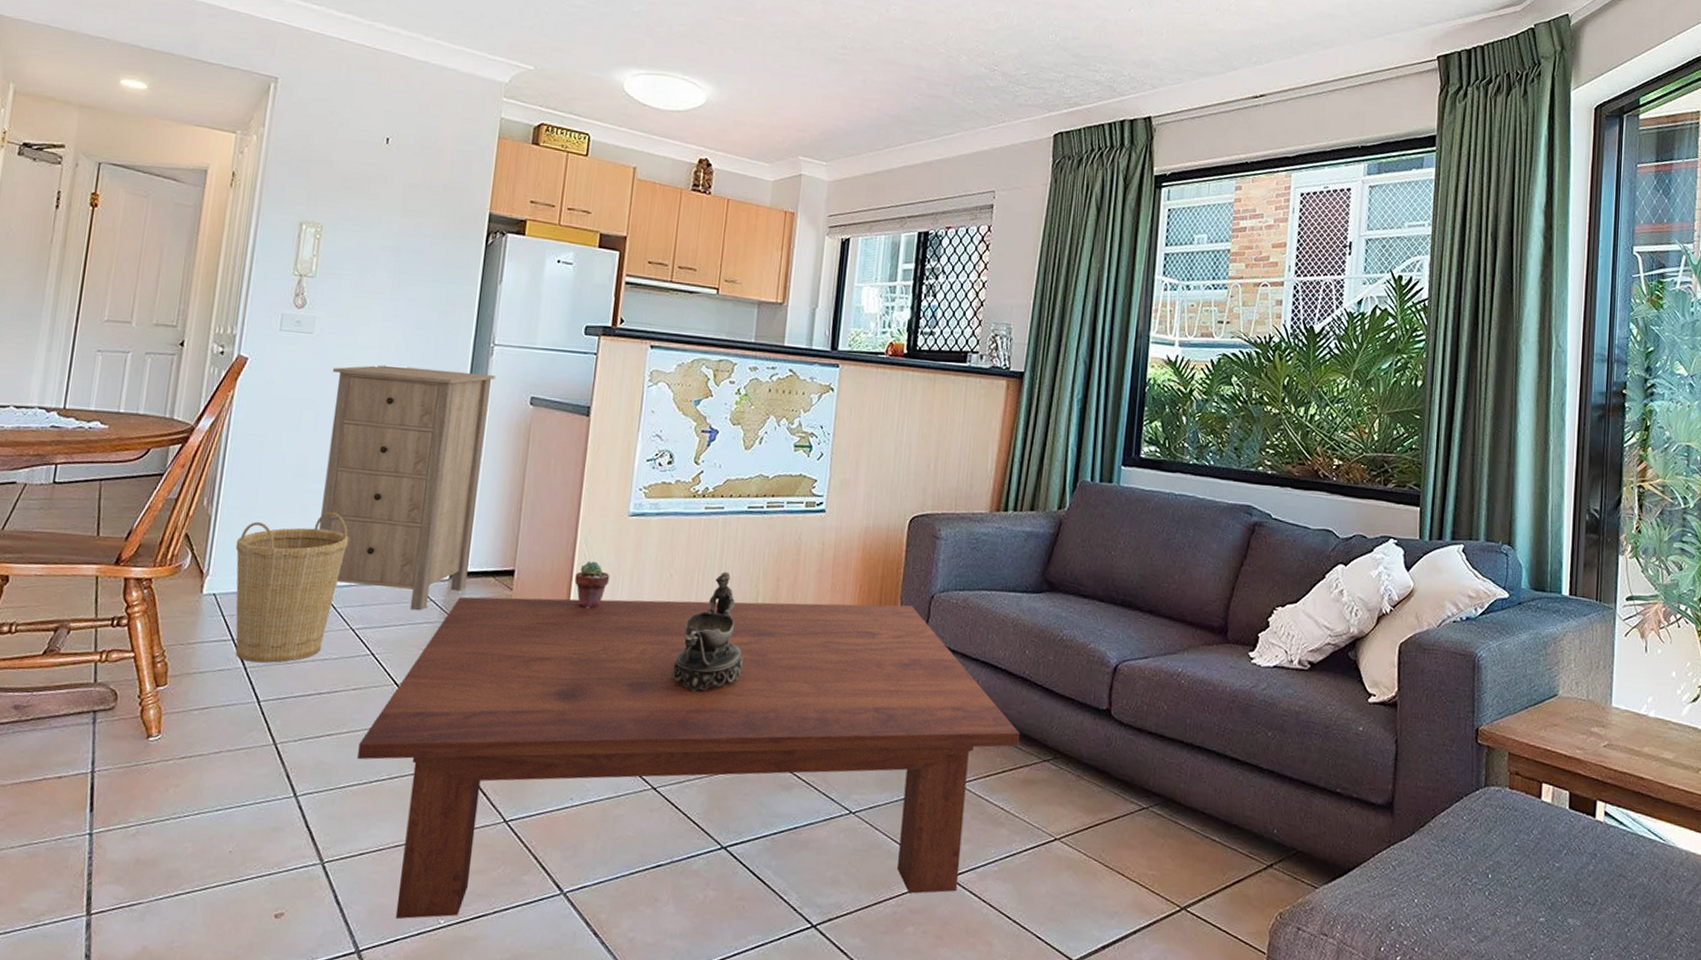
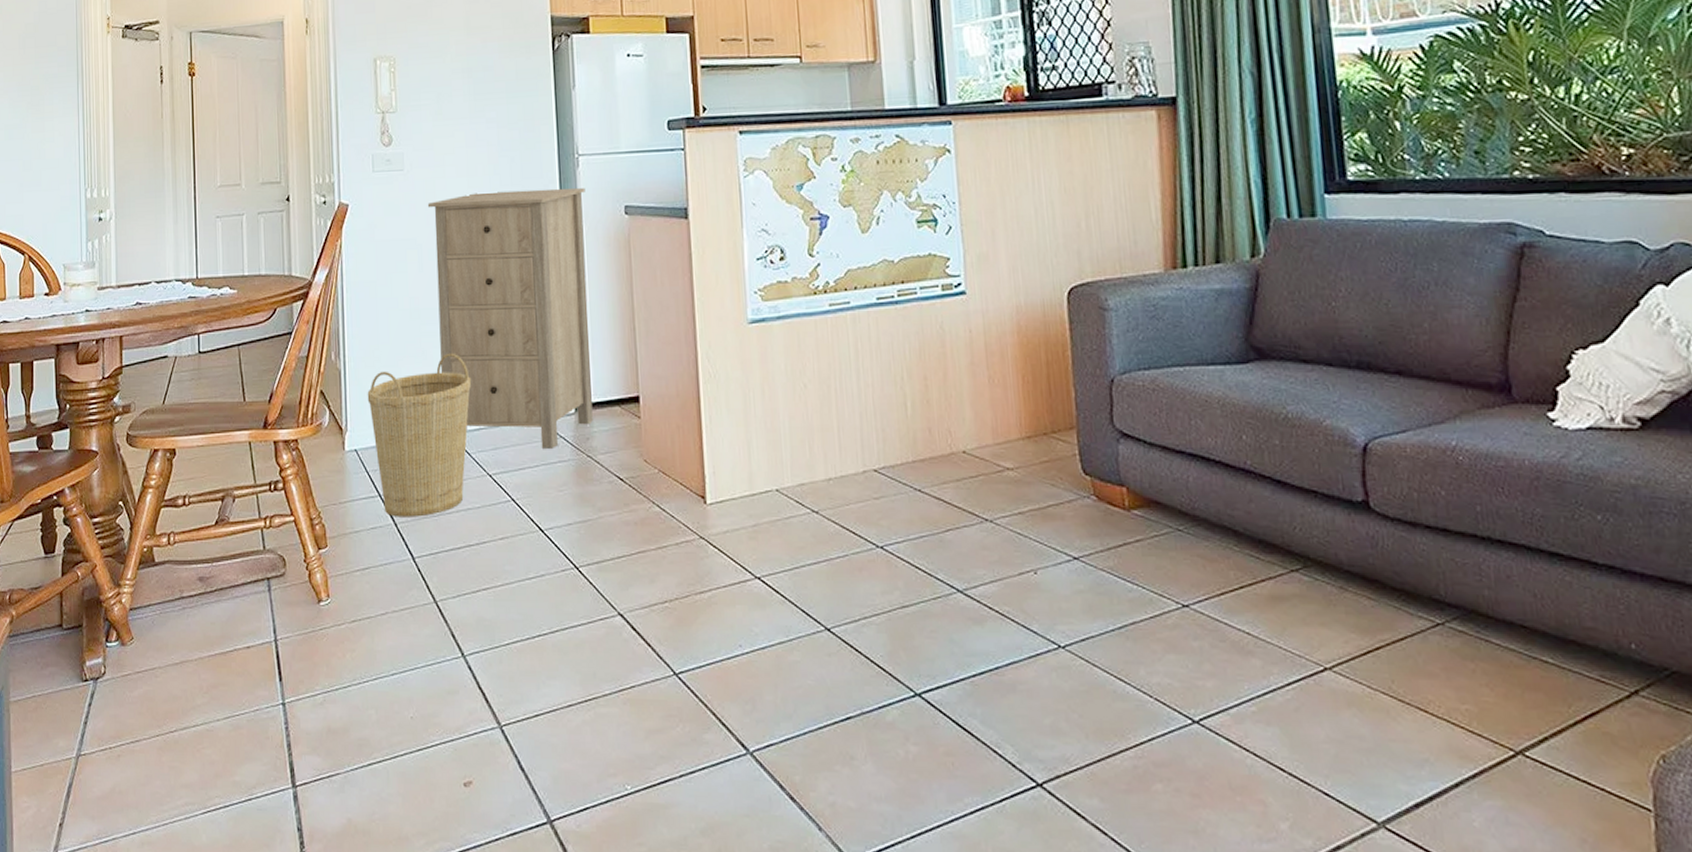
coffee table: present [357,596,1019,919] -> none [515,394,1254,785]
potted succulent: present [574,561,610,609] -> none [702,378,740,431]
decorative bowl: present [672,571,743,692] -> none [825,374,903,516]

